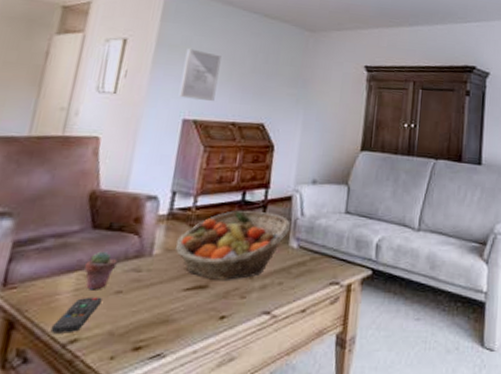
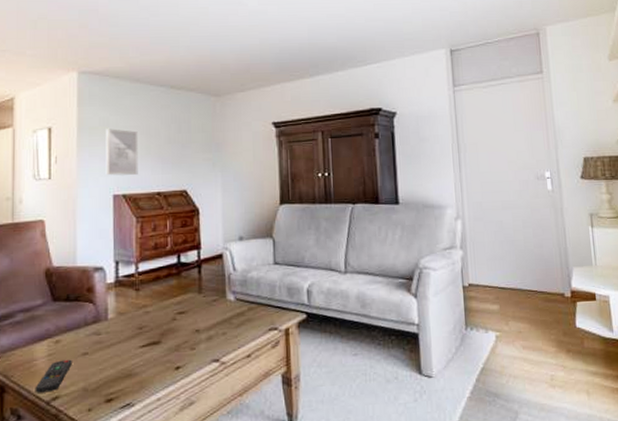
potted succulent: present [84,251,118,290] -> none [53,320,79,354]
fruit basket: present [175,210,291,280] -> none [126,271,226,336]

